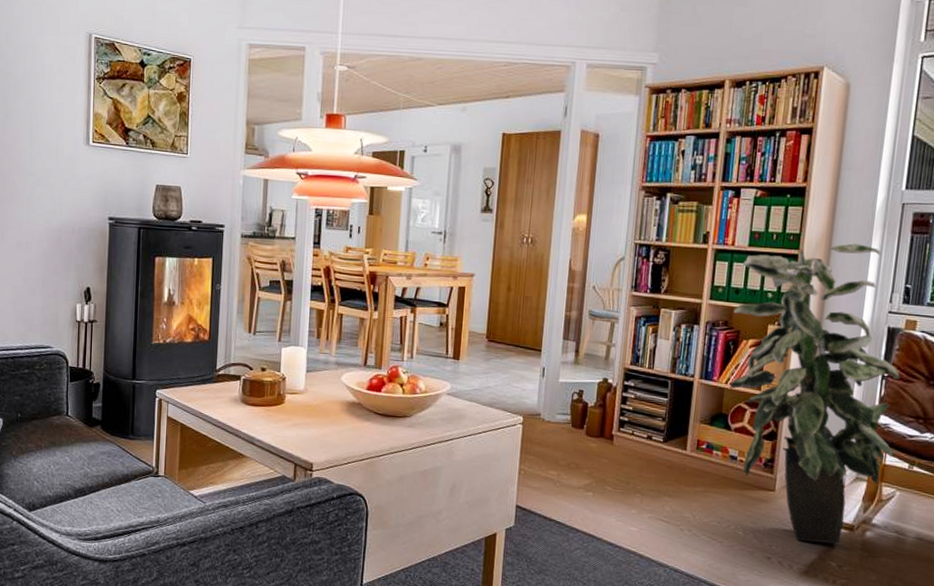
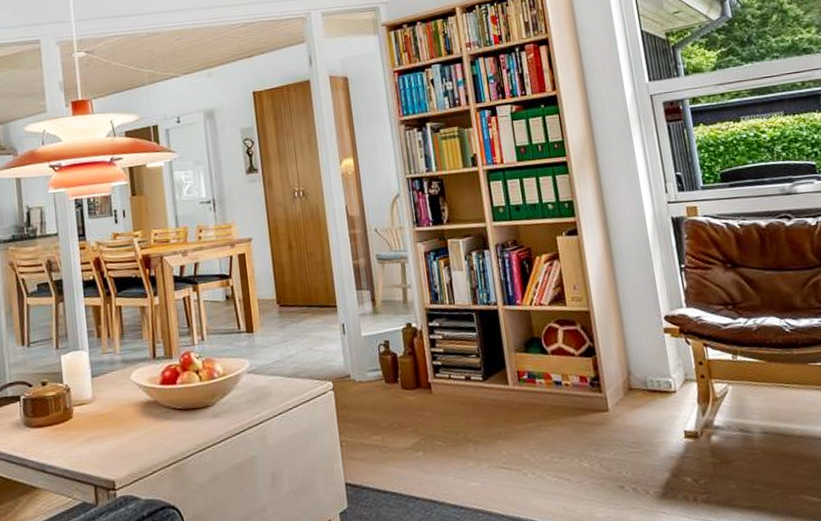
indoor plant: present [730,243,900,544] -> none [515,140,714,462]

